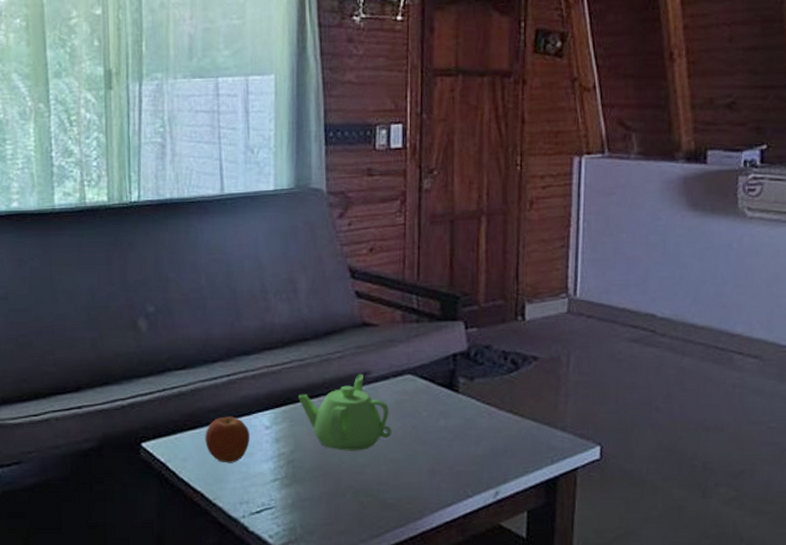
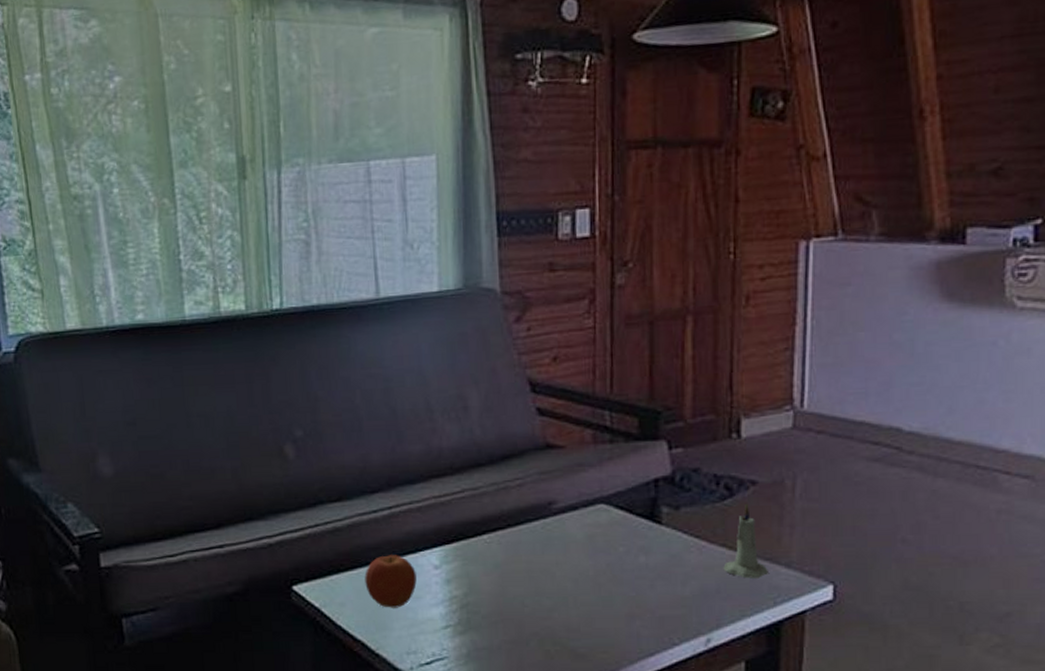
teapot: present [298,373,392,451] -> none [472,503,583,593]
candle: none [509,377,547,440] -> present [723,505,768,579]

